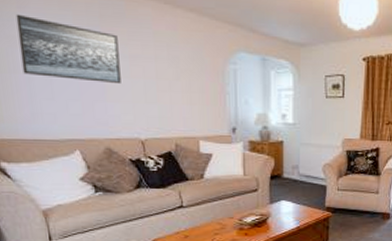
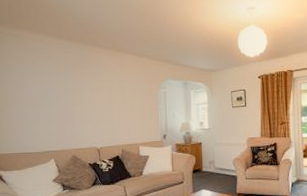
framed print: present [16,14,121,85] -> none [18,67,85,109]

